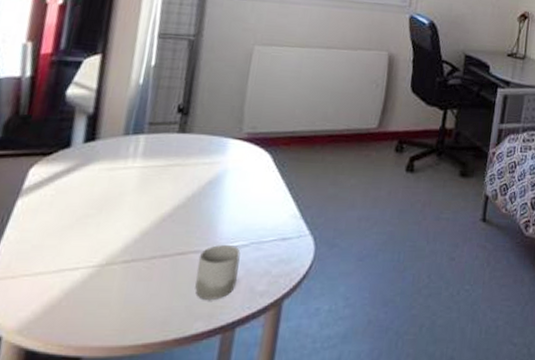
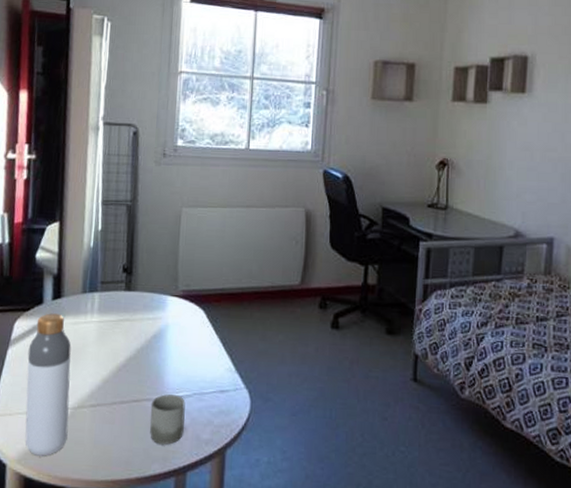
bottle: none [30,158,104,324] -> present [25,313,71,456]

